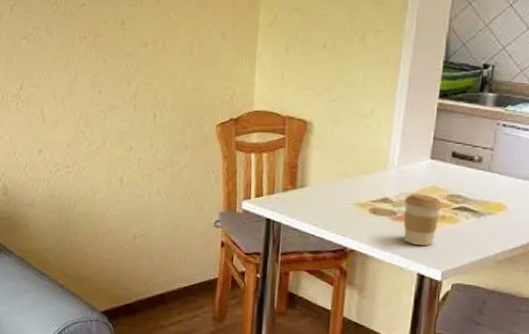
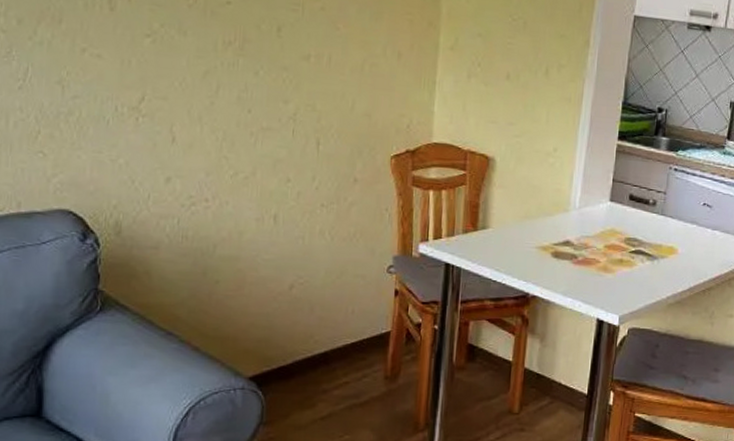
coffee cup: present [403,193,443,246] -> none [584,236,621,290]

